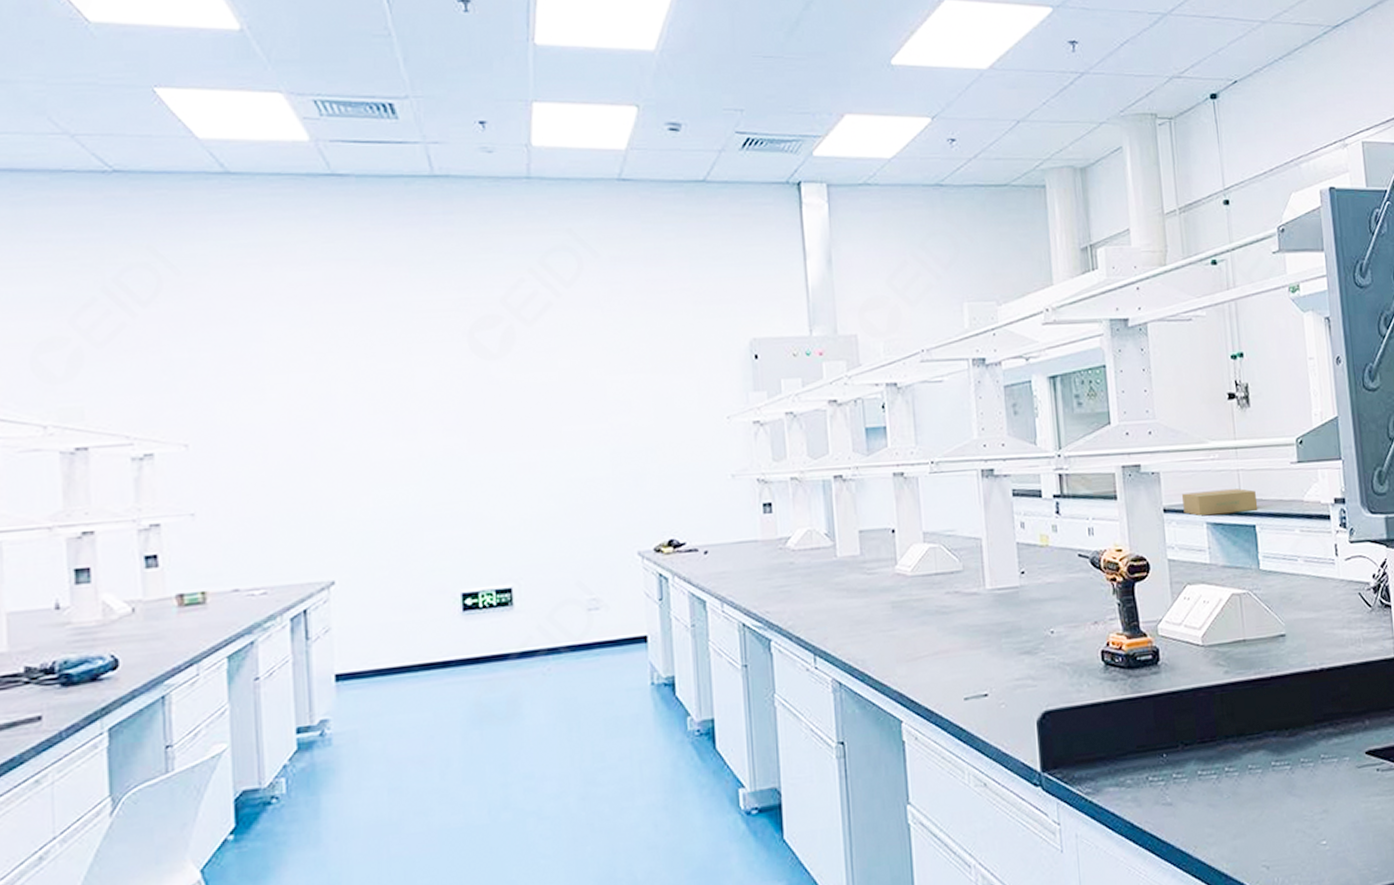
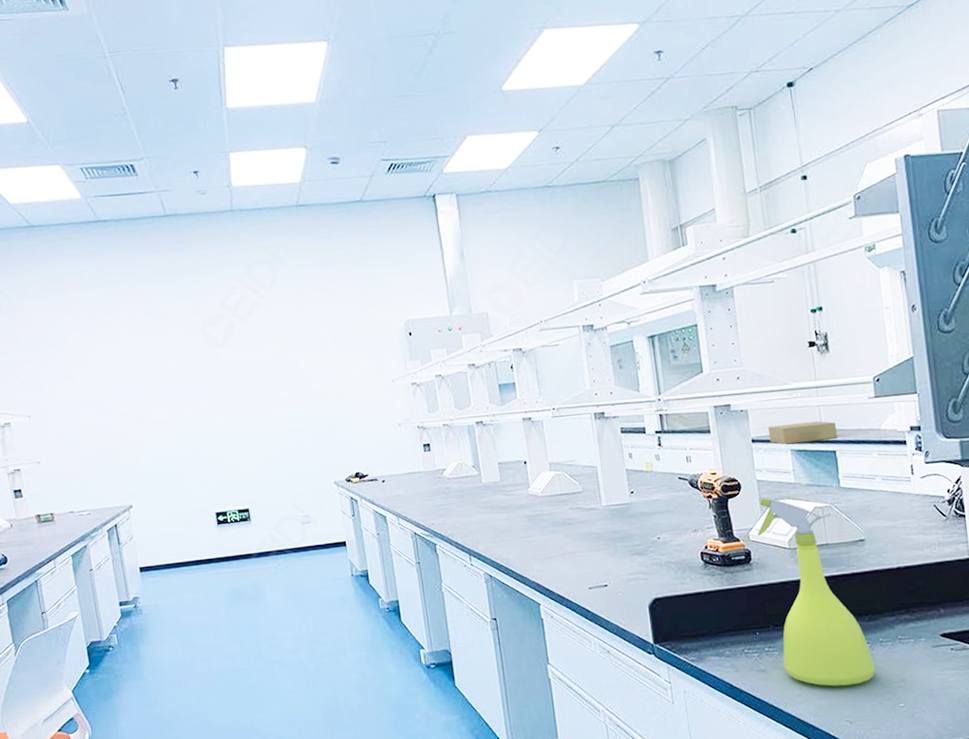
spray bottle: none [1167,581,1296,822] -> present [757,498,876,687]

